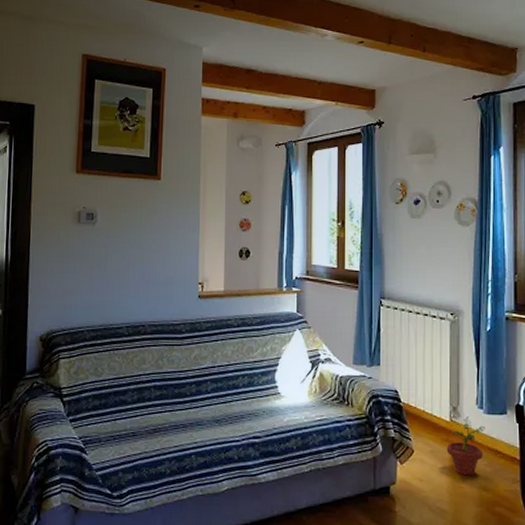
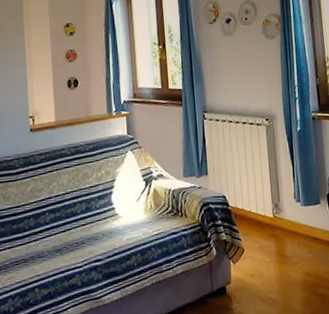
potted plant: present [446,416,485,476] -> none [272,211,304,265]

